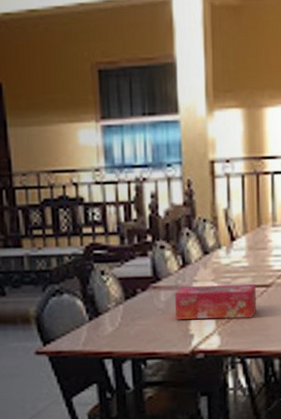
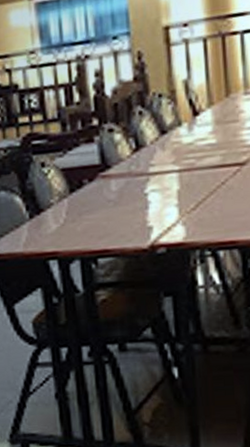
tissue box: present [174,284,256,320] -> none [127,164,229,211]

